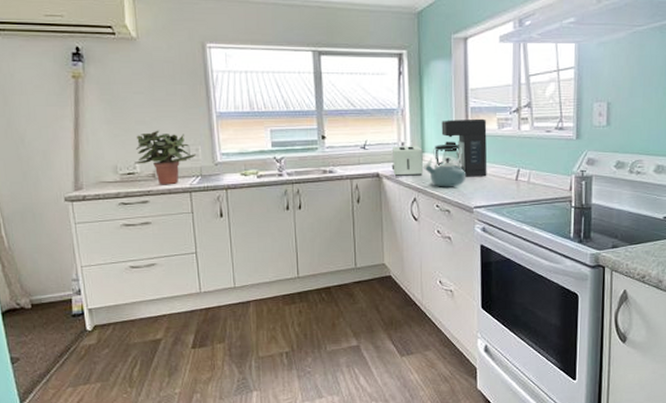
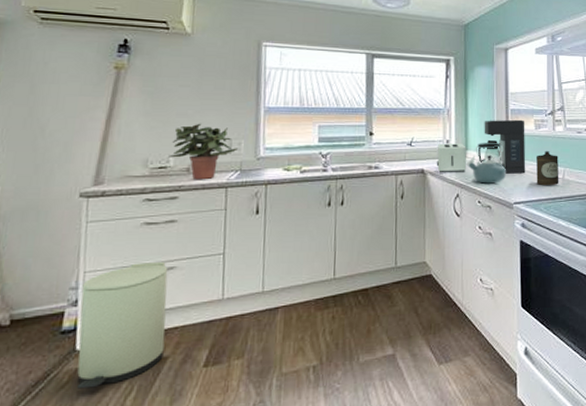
pedal bin: none [82,258,157,361] -> present [77,261,168,389]
canister: none [498,152,524,190] -> present [536,151,559,186]

